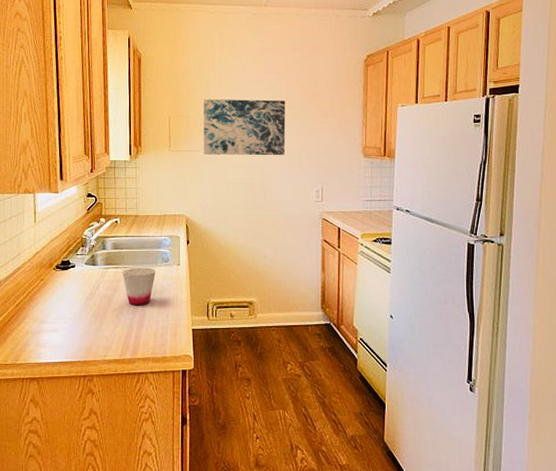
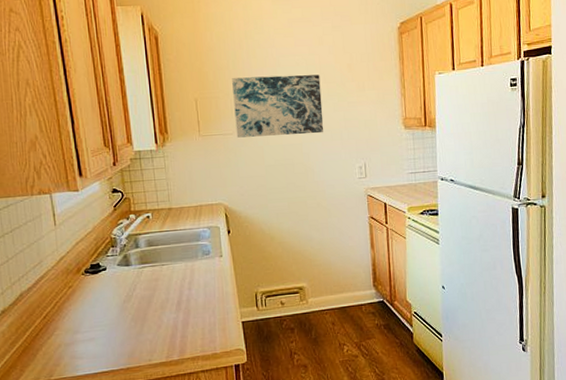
cup: present [122,267,155,306] -> none [160,262,197,304]

